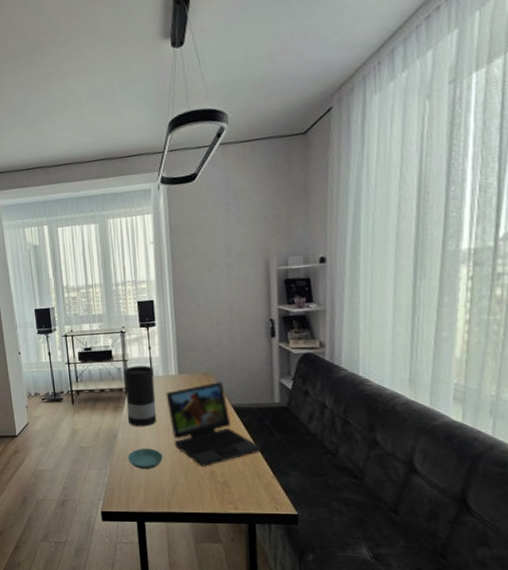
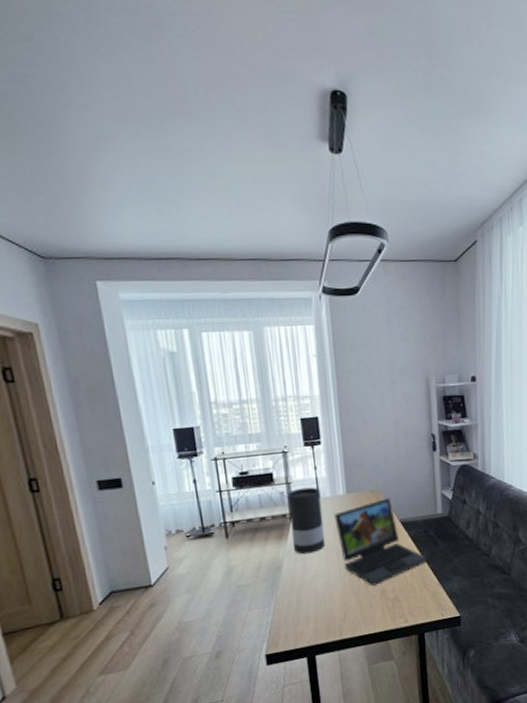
saucer: present [128,449,163,470] -> none [294,575,333,600]

